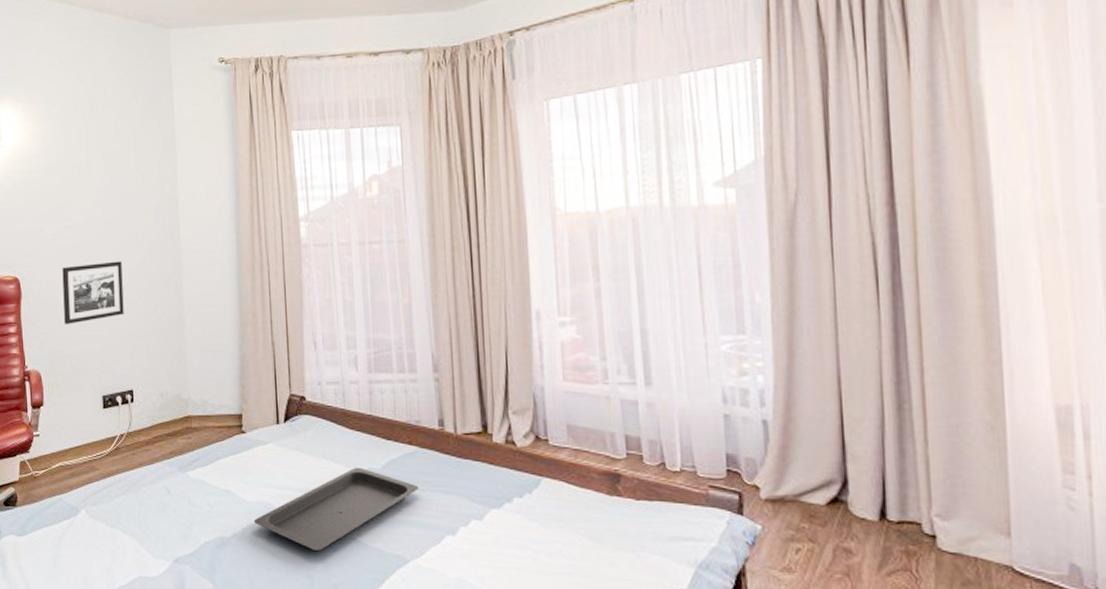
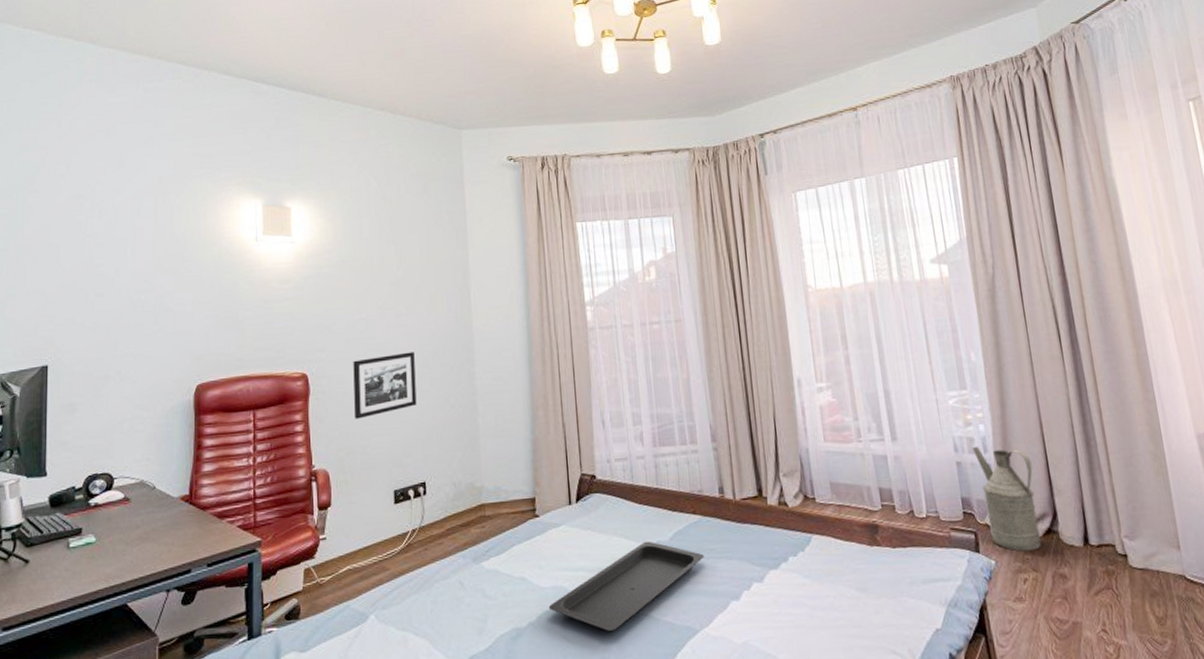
watering can: none [746,399,823,519] -> present [972,446,1041,552]

